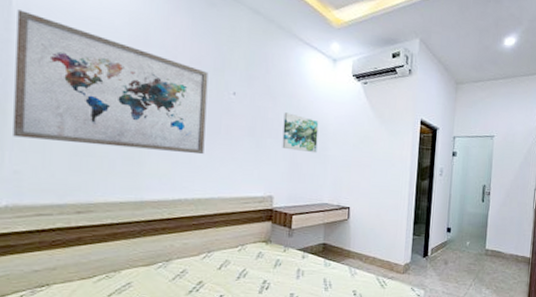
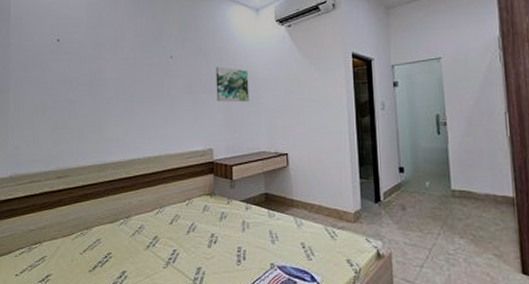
wall art: present [13,10,209,155] -> none [14,19,150,119]

